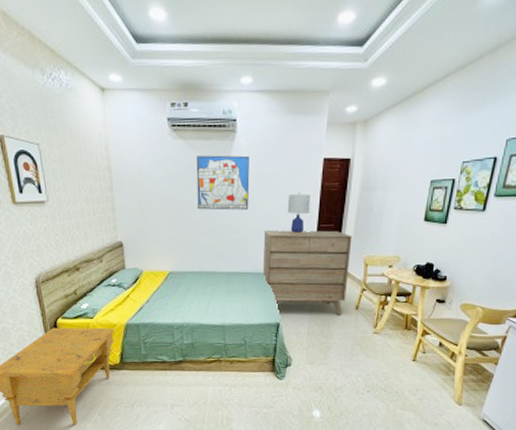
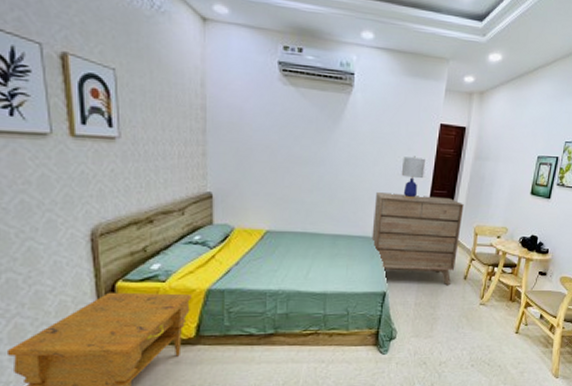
wall art: present [196,155,250,210] -> none [305,106,365,169]

